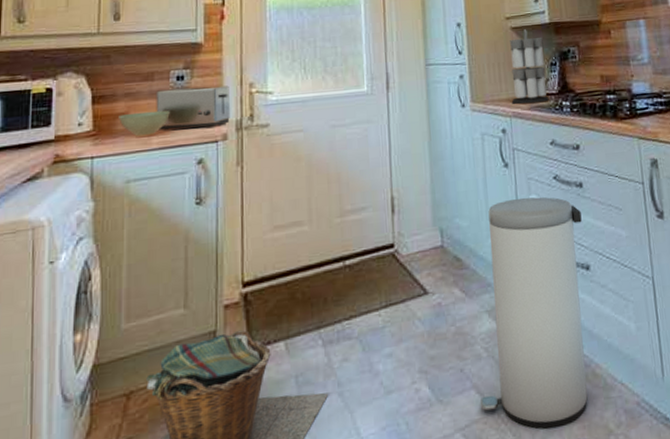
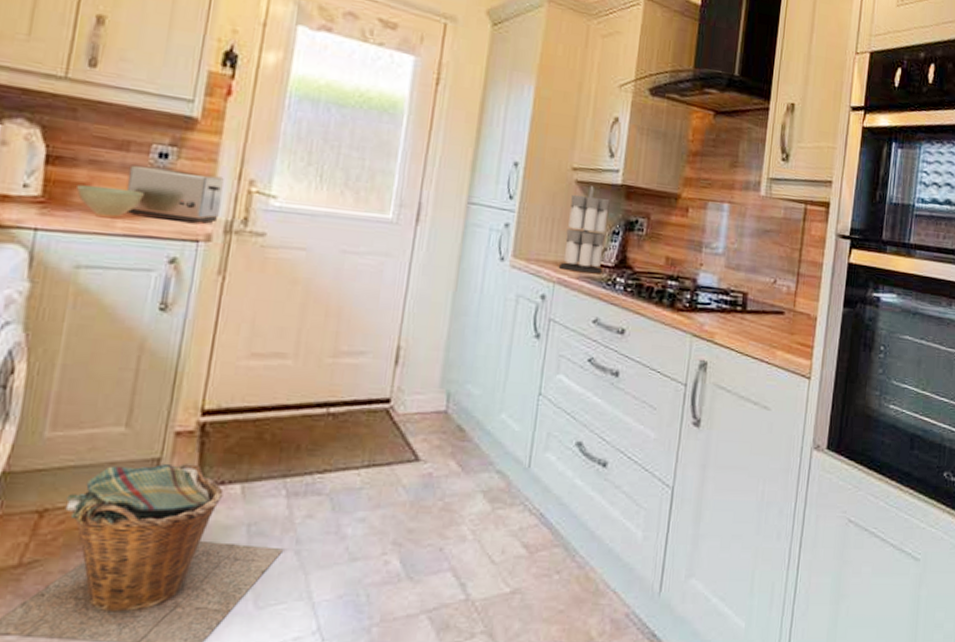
pedal bin: present [479,197,588,429] -> none [454,375,611,625]

